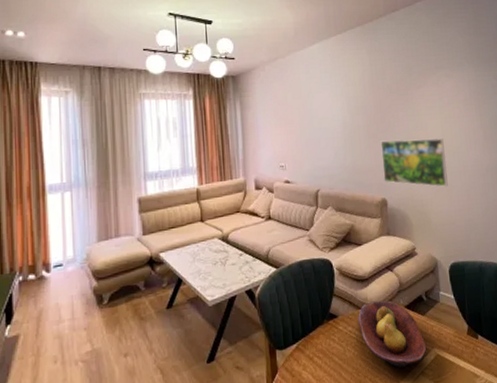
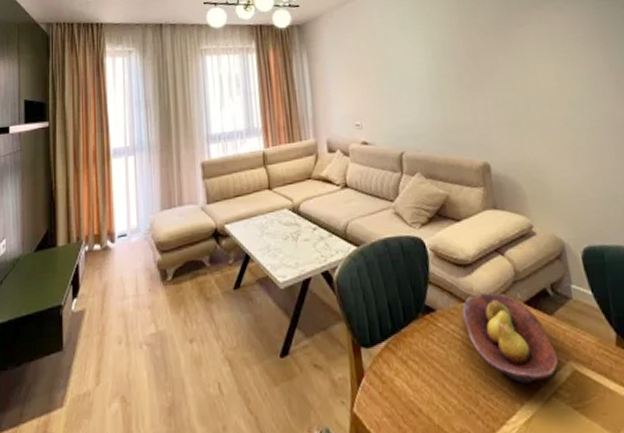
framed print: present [380,138,448,187] -> none [476,86,571,148]

